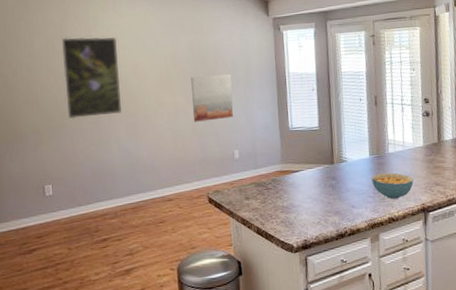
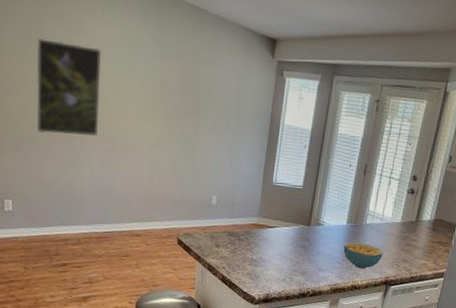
wall art: present [191,74,234,122] -> none [174,109,222,162]

